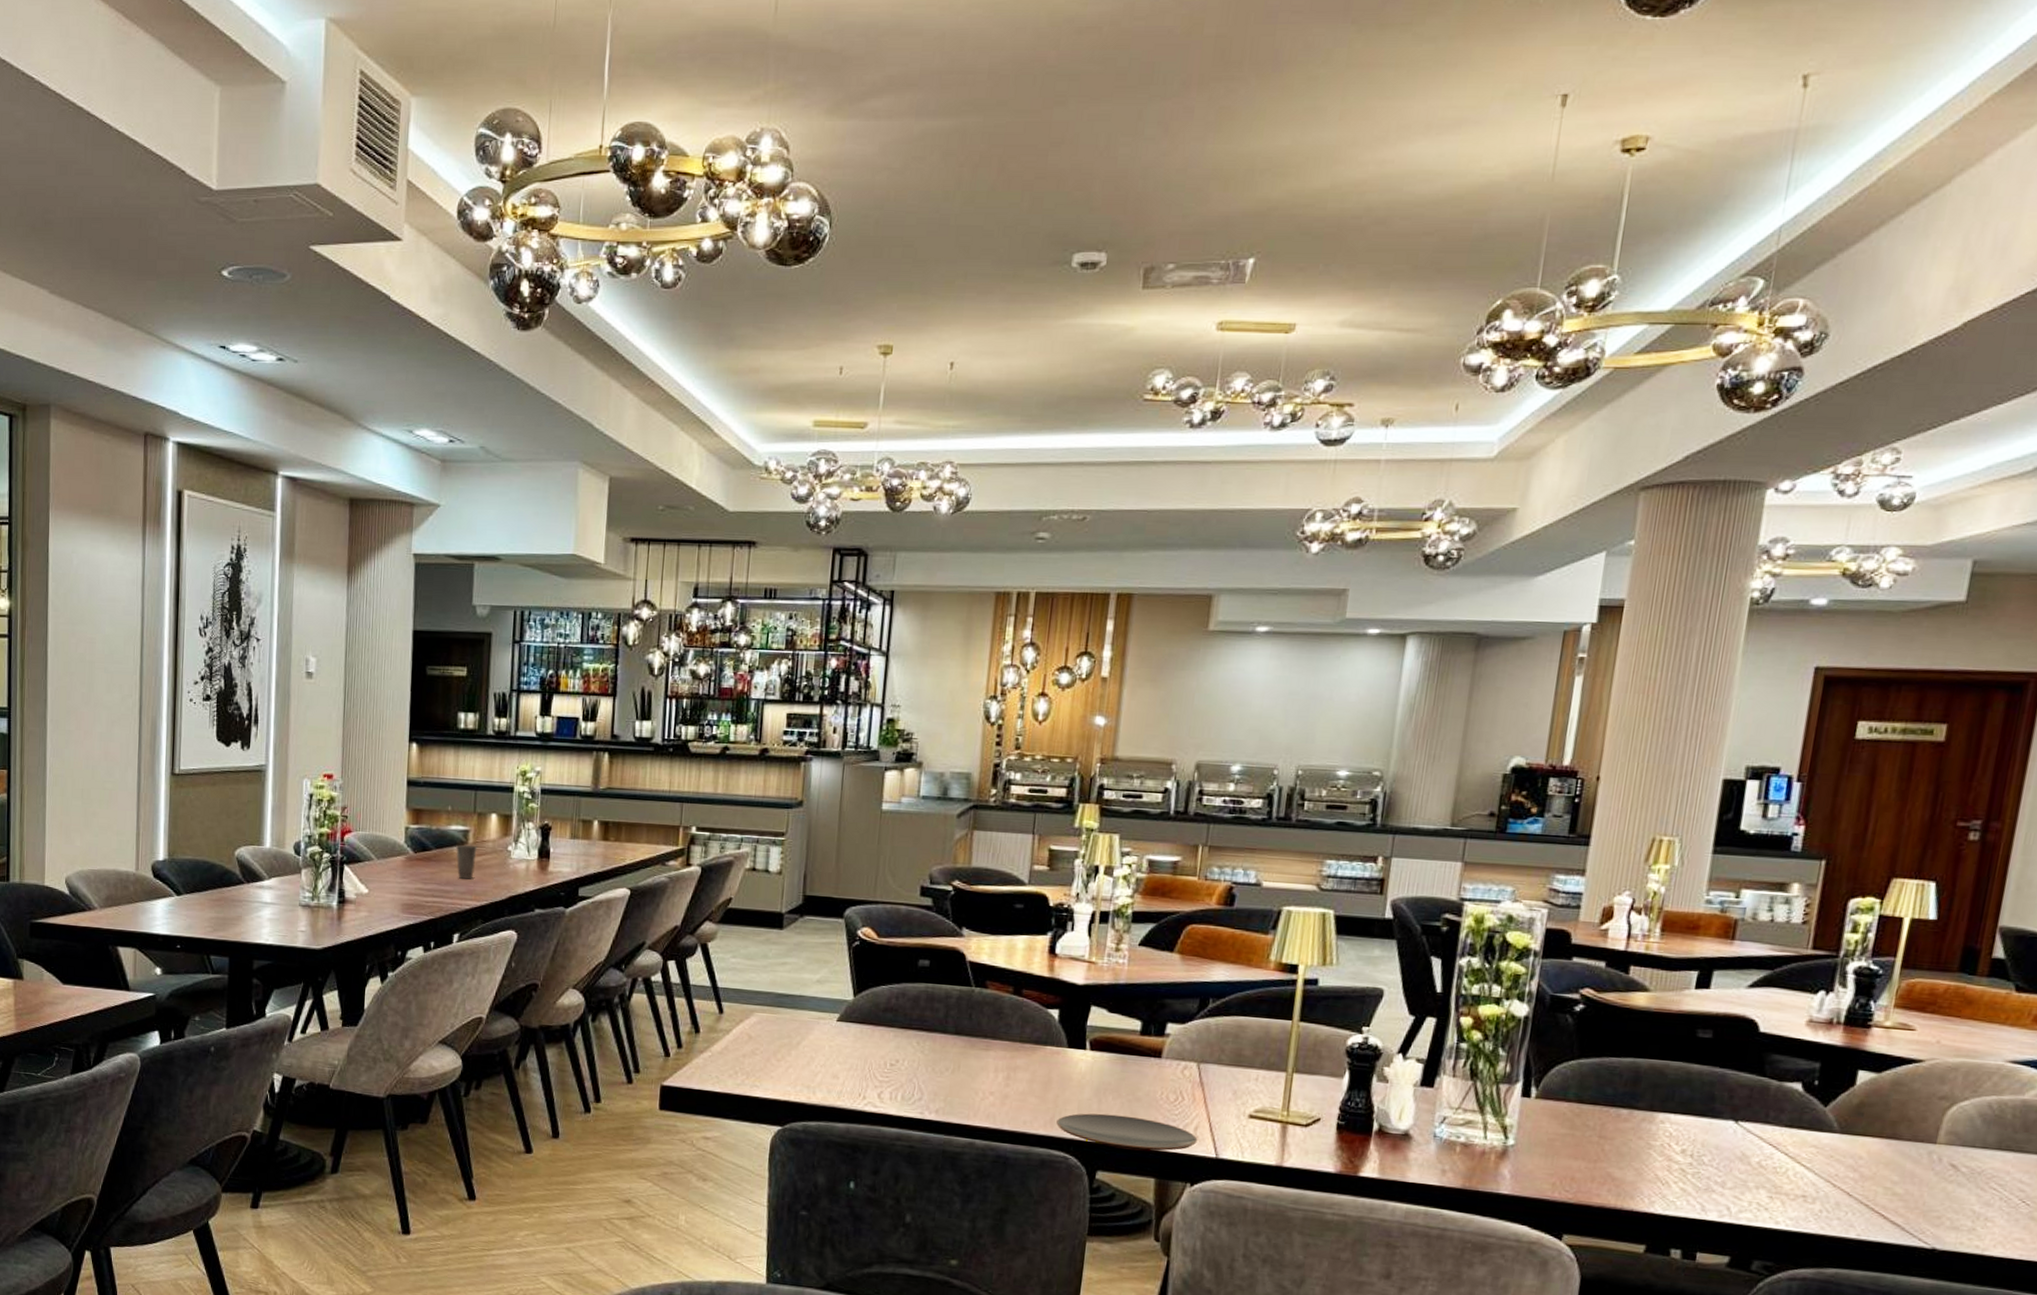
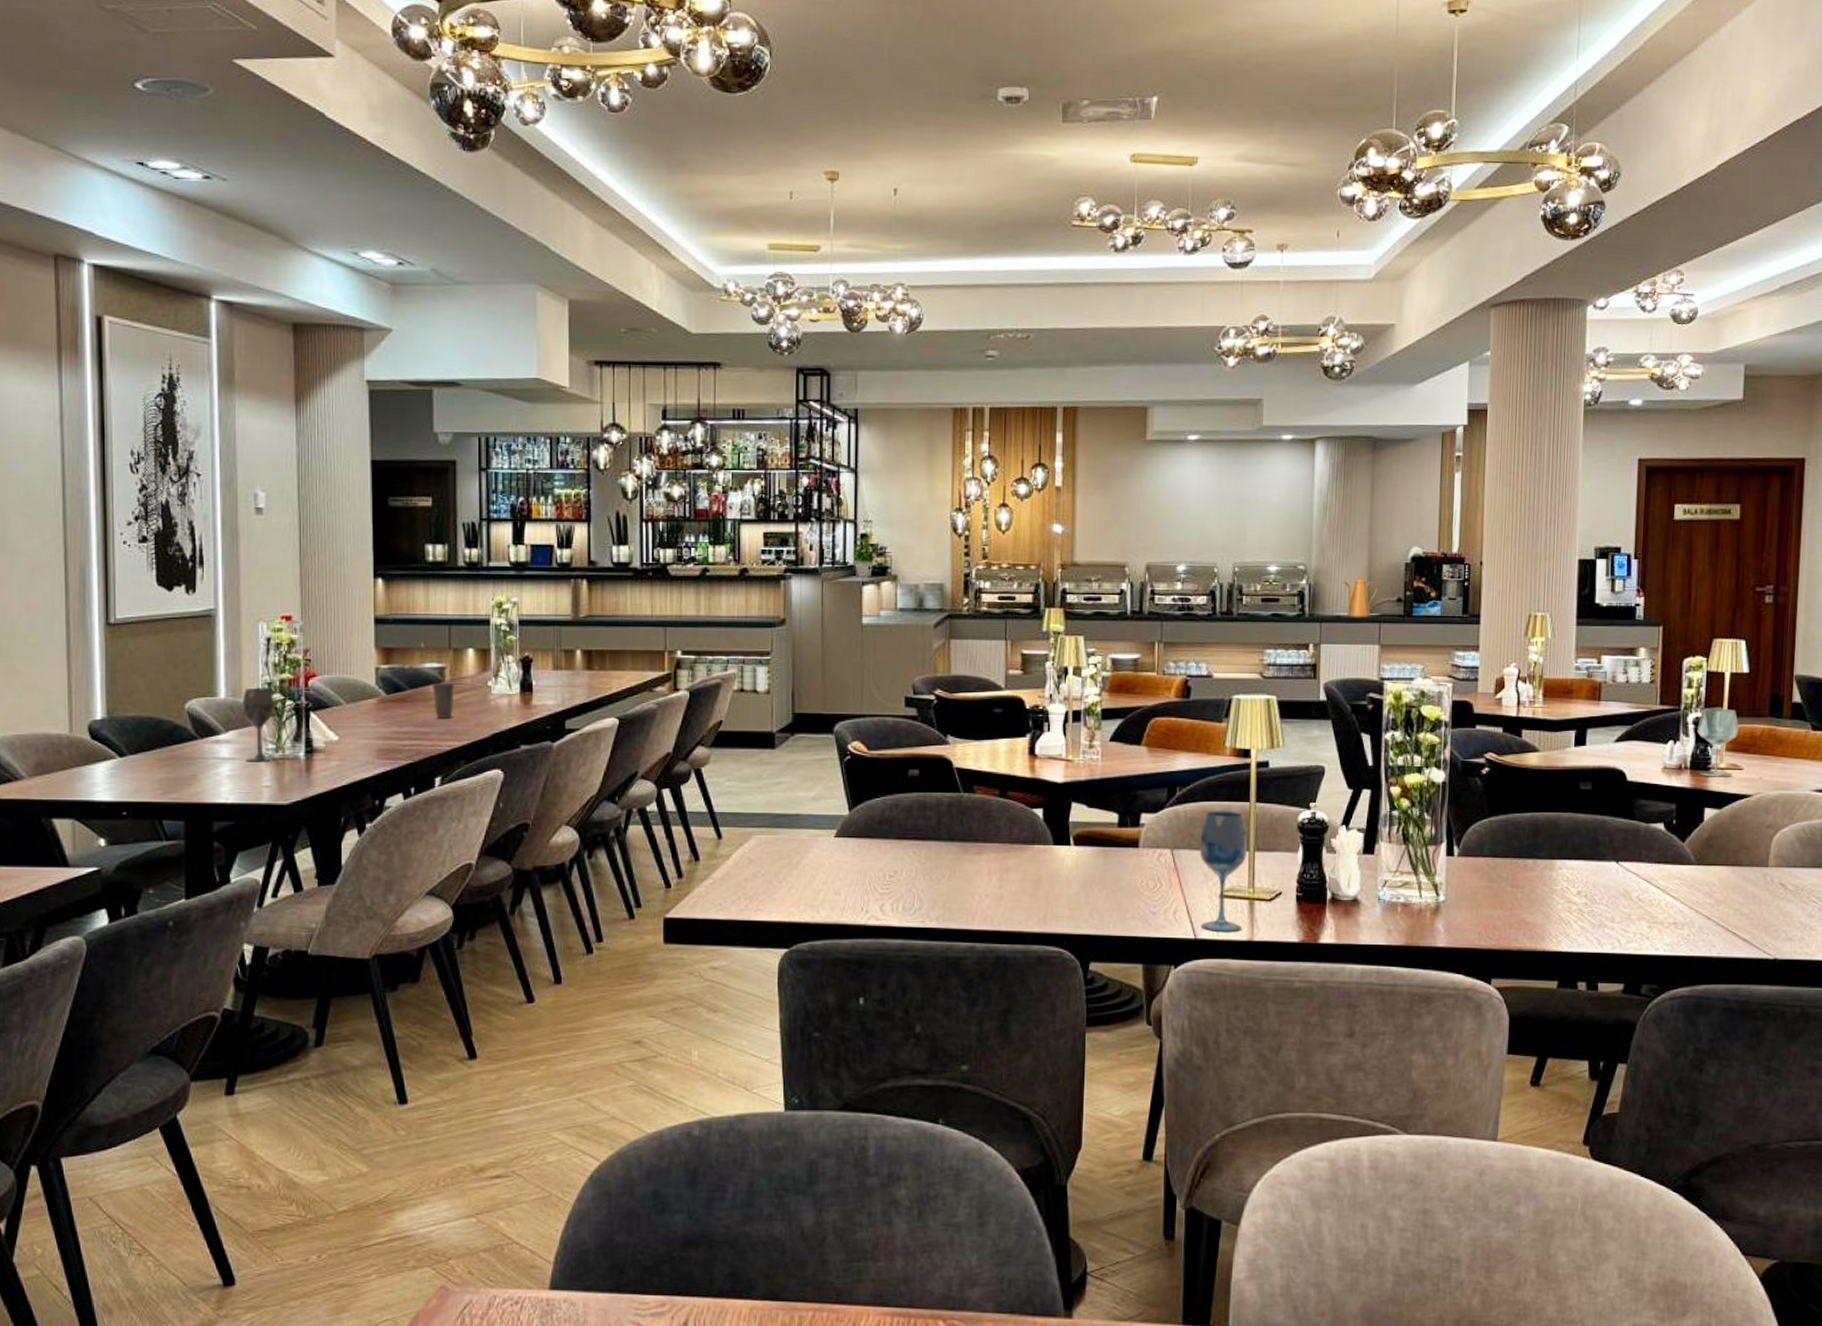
wine glass: none [285,839,313,909] -> present [242,687,275,762]
plate: present [1056,1113,1198,1151] -> none [1049,906,1177,939]
wineglass: none [1224,1026,1286,1155] -> present [1199,810,1247,933]
coffee pot: none [1425,785,1467,833] -> present [1343,575,1378,619]
wine glass: none [1856,956,1916,1038] -> present [1697,708,1739,777]

